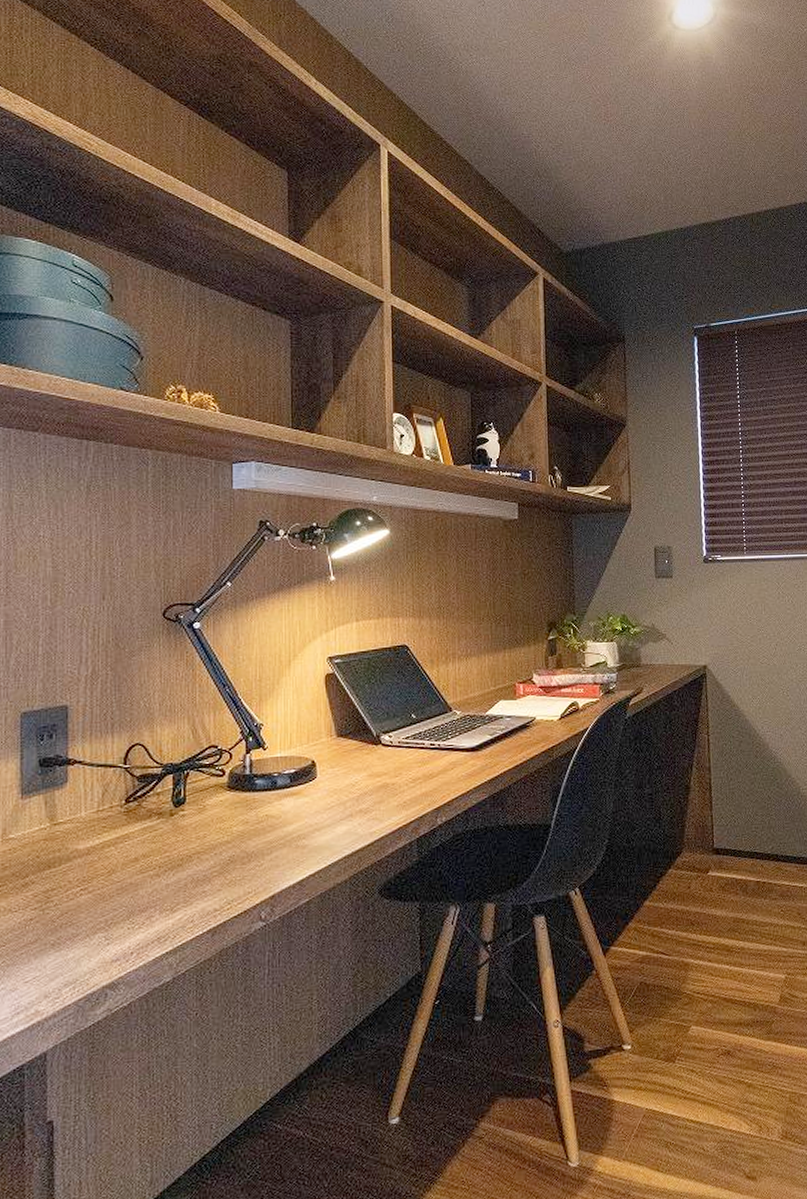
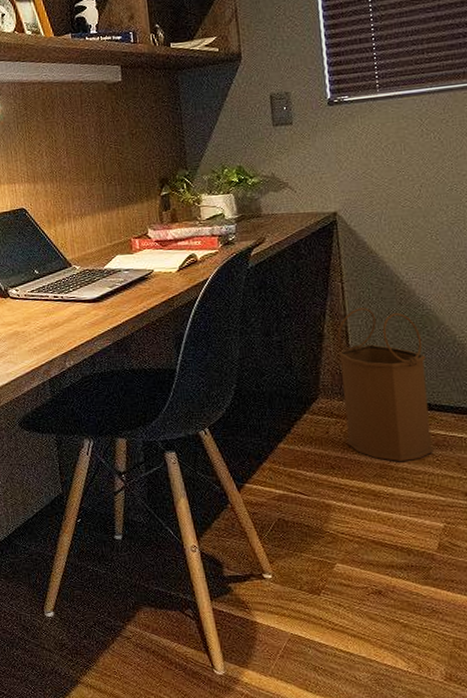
basket: none [702,760,779,914] -> present [337,307,433,461]

